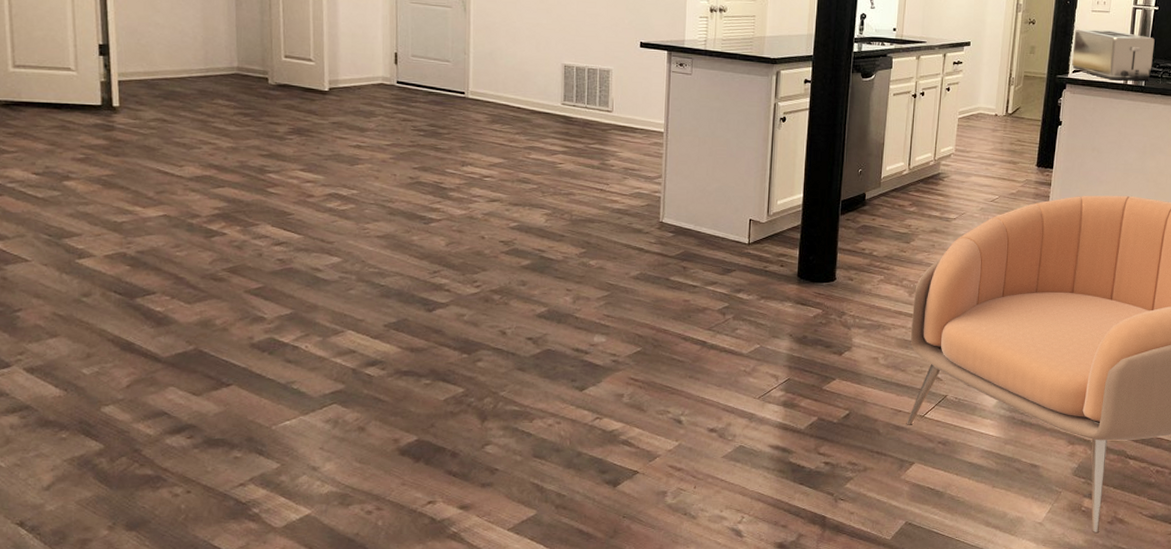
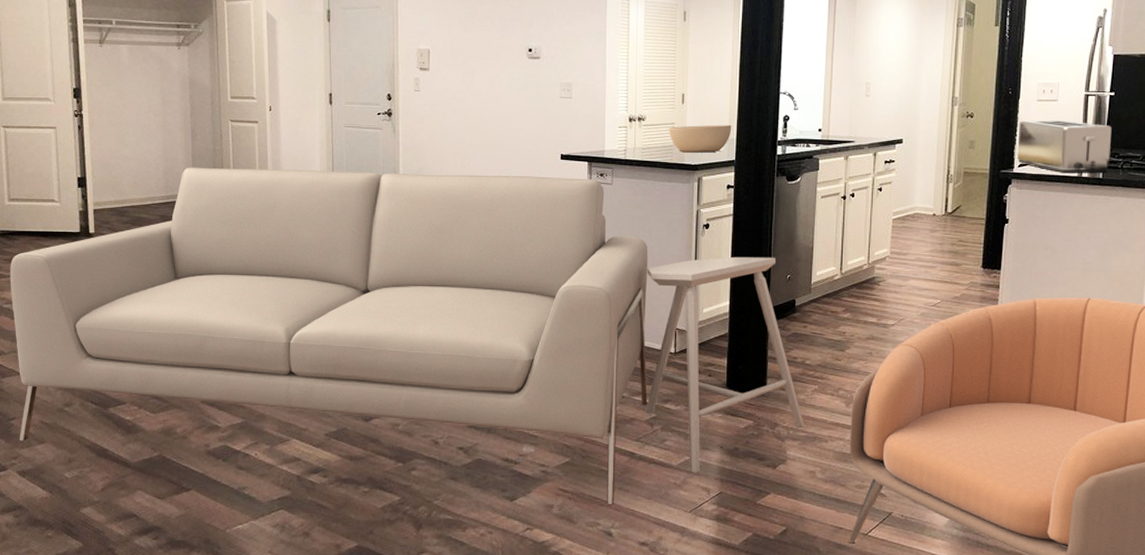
sofa: none [15,38,726,392] -> present [10,167,648,504]
bar stool: none [718,150,869,361] -> present [645,256,804,473]
bowl: none [749,19,811,47] -> present [668,124,732,153]

